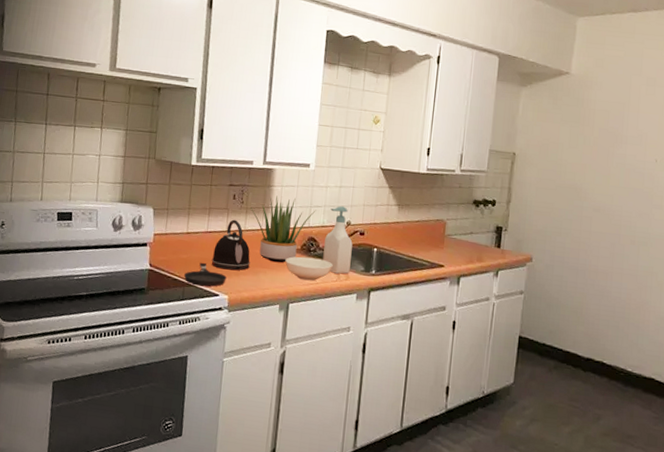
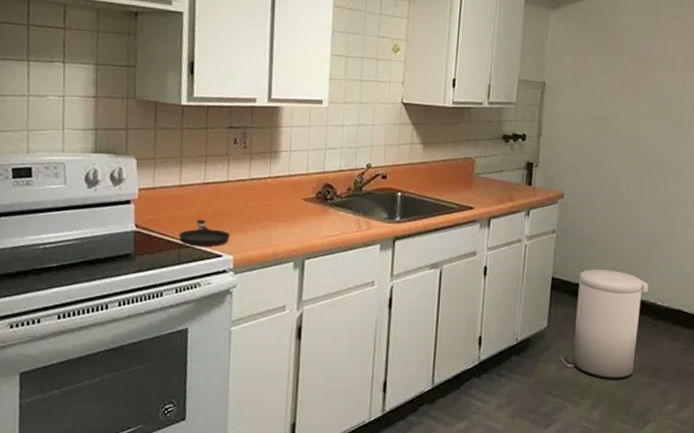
kettle: present [211,219,250,271] -> none [211,167,258,227]
potted plant: present [250,195,316,263] -> none [254,138,332,215]
bowl: present [285,256,333,281] -> none [298,206,353,233]
soap bottle: present [323,206,353,274] -> none [341,147,374,223]
pedal bin: none [526,330,619,443] -> present [560,269,649,381]

